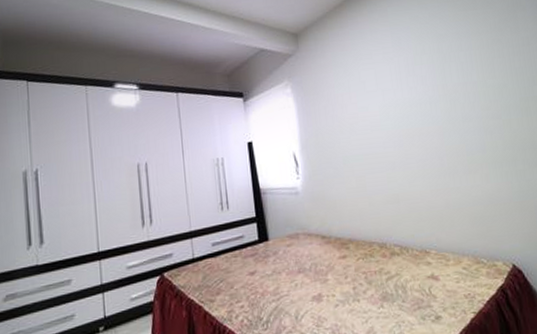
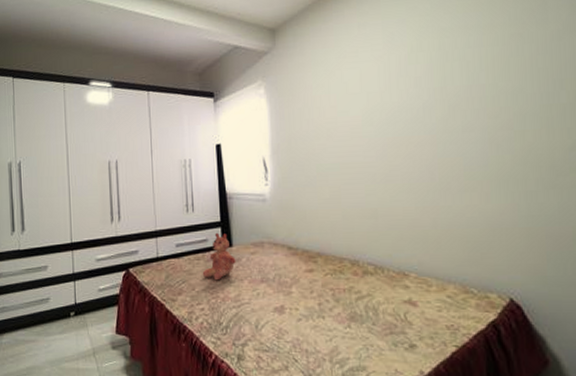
teddy bear: none [240,228,273,277] -> present [202,232,236,281]

